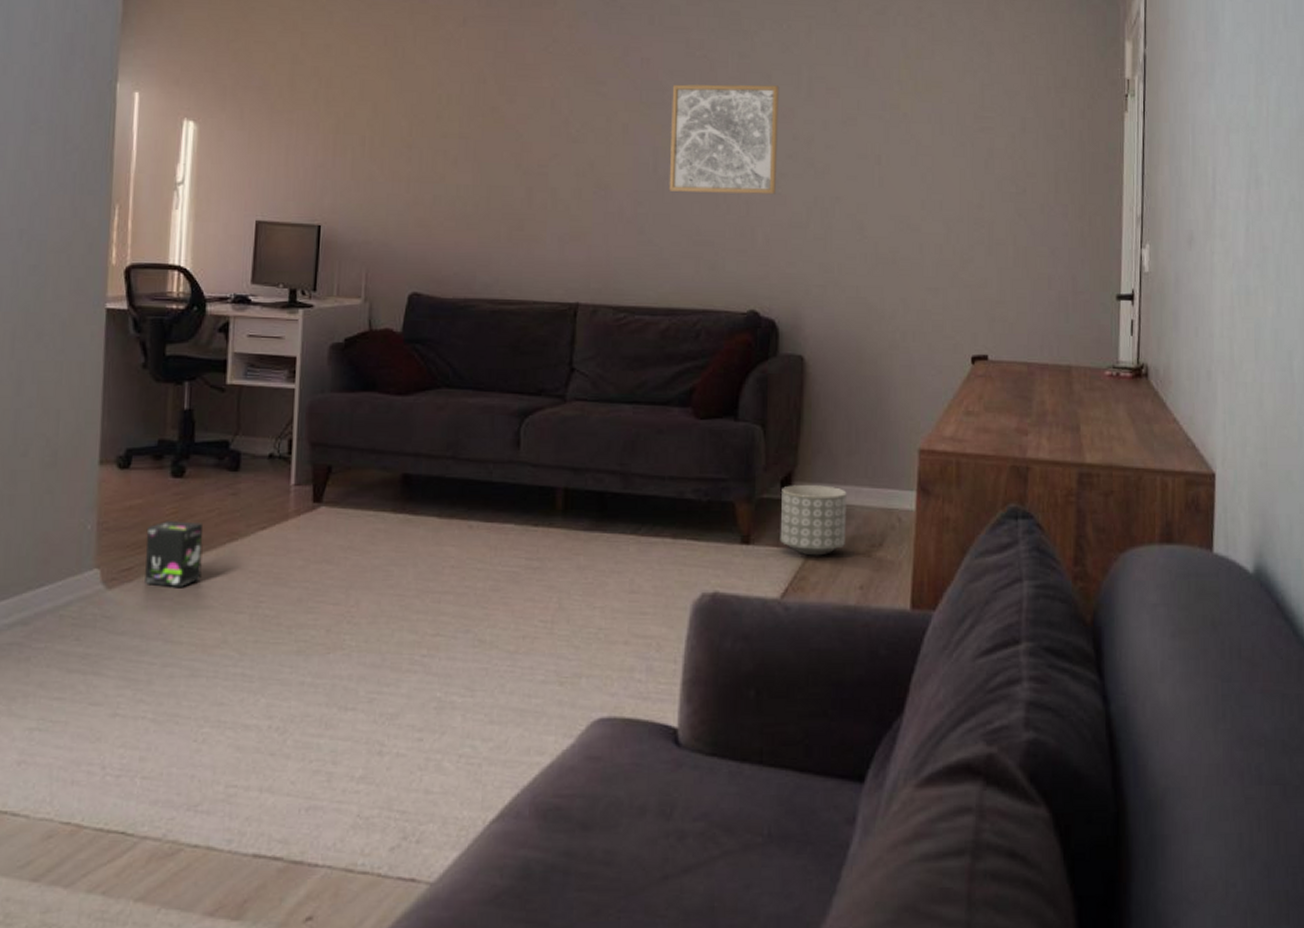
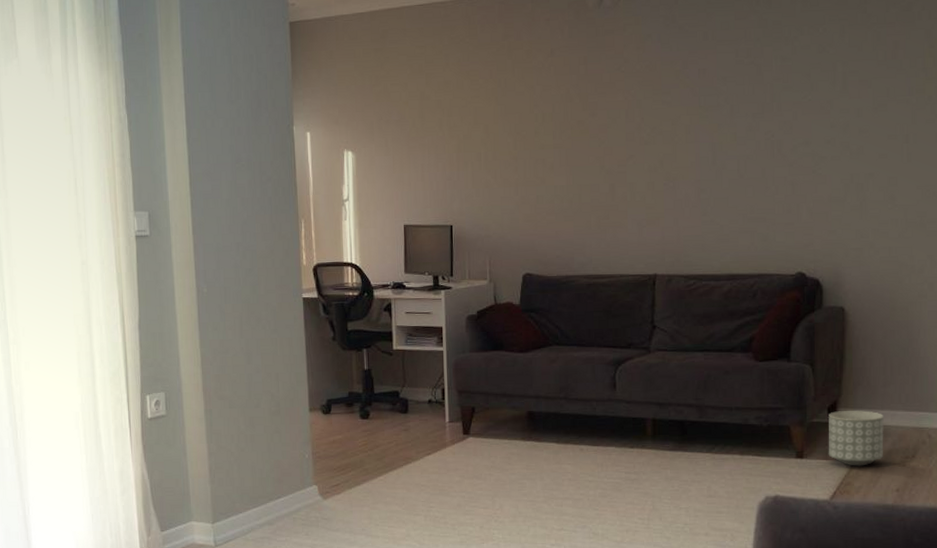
box: present [145,521,203,588] -> none [346,450,388,498]
wall art: present [669,84,780,195] -> none [725,82,818,179]

